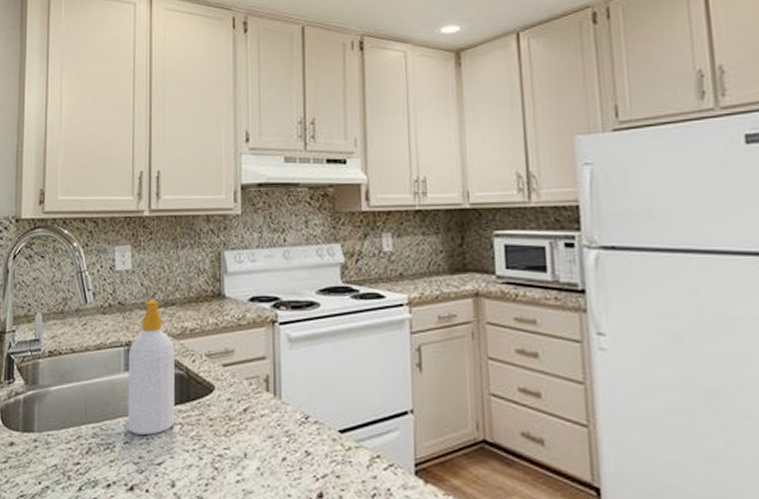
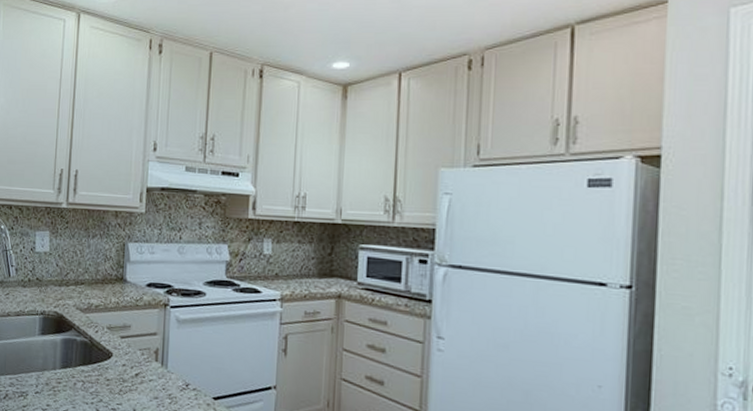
soap bottle: present [128,299,175,435] -> none [39,278,81,388]

